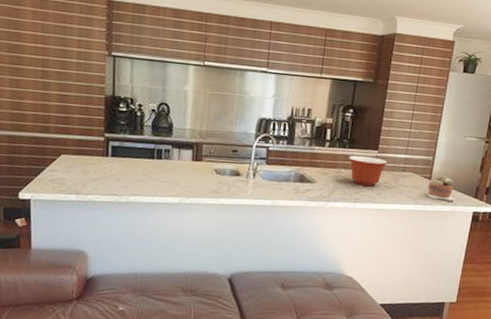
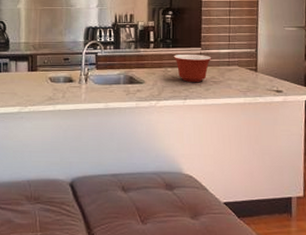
succulent plant: present [425,175,455,201] -> none [254,66,284,91]

